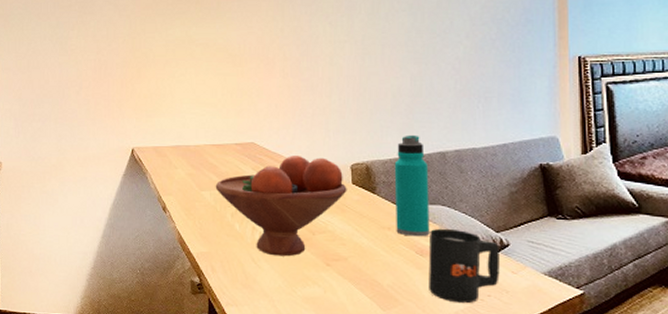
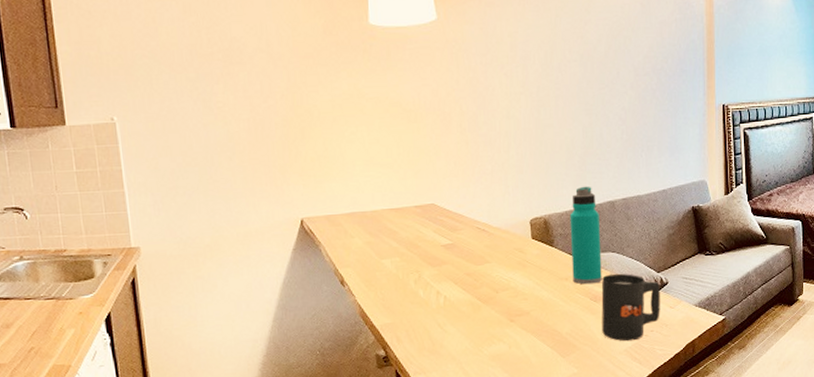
fruit bowl: present [215,156,347,257] -> none [396,214,527,319]

